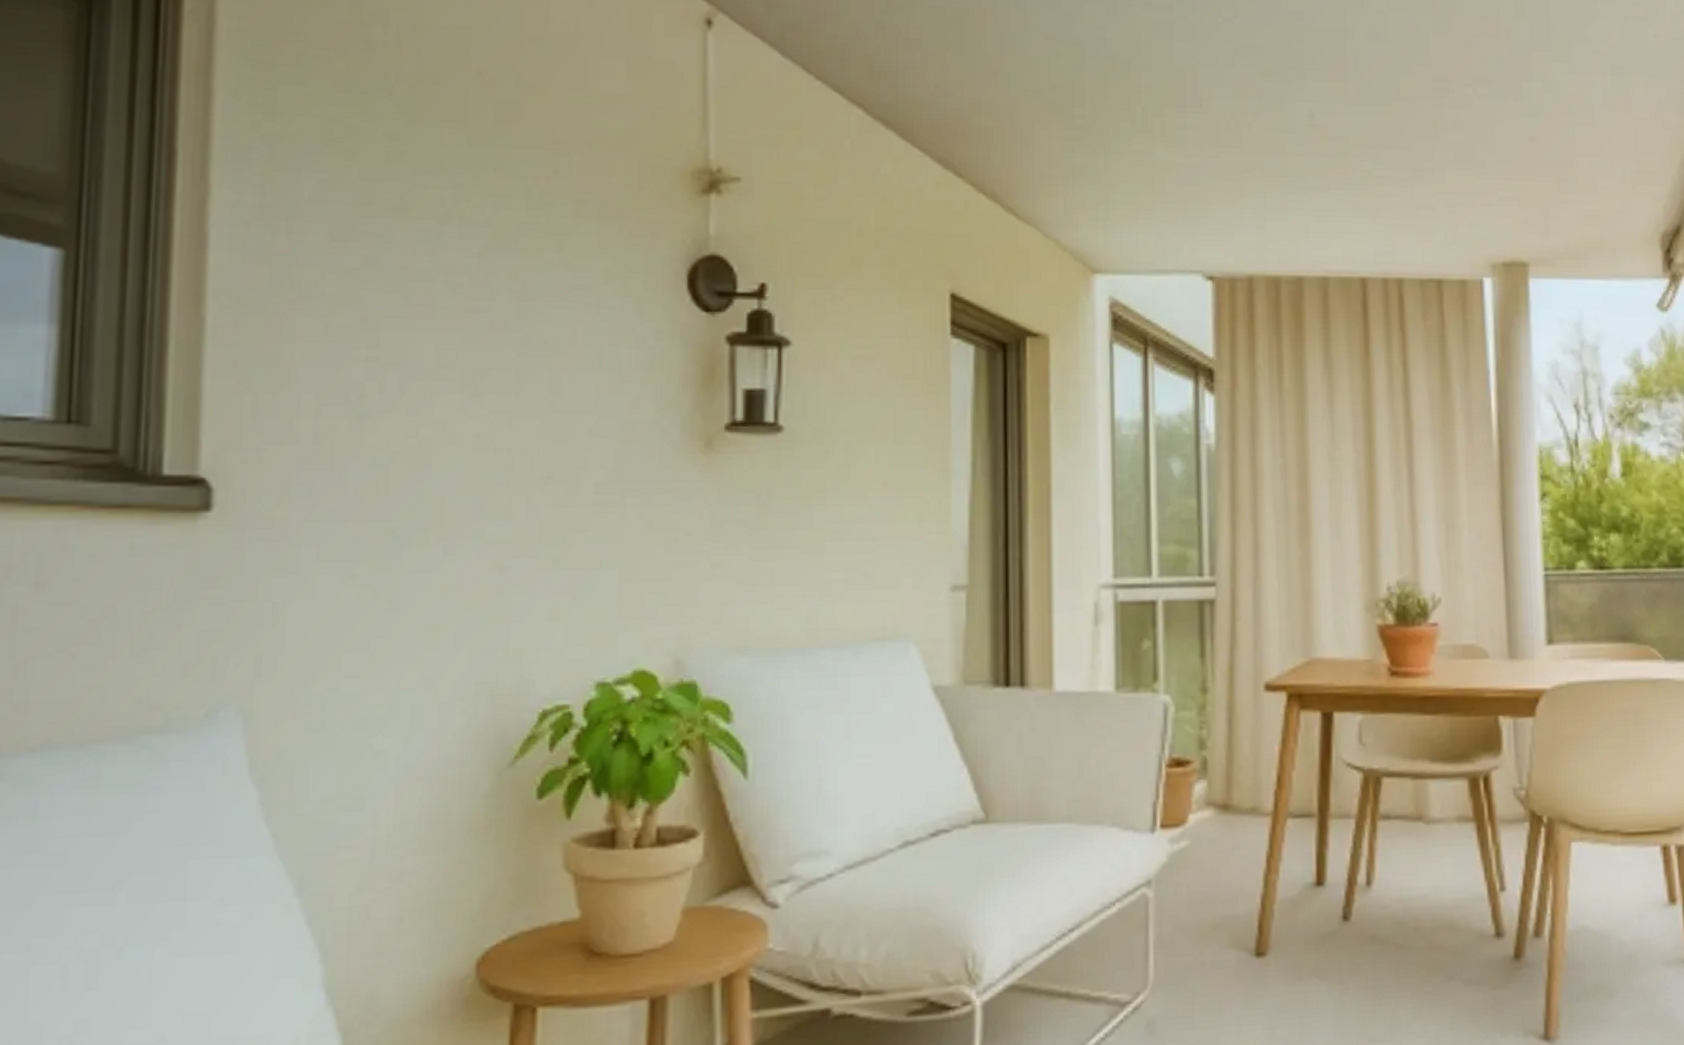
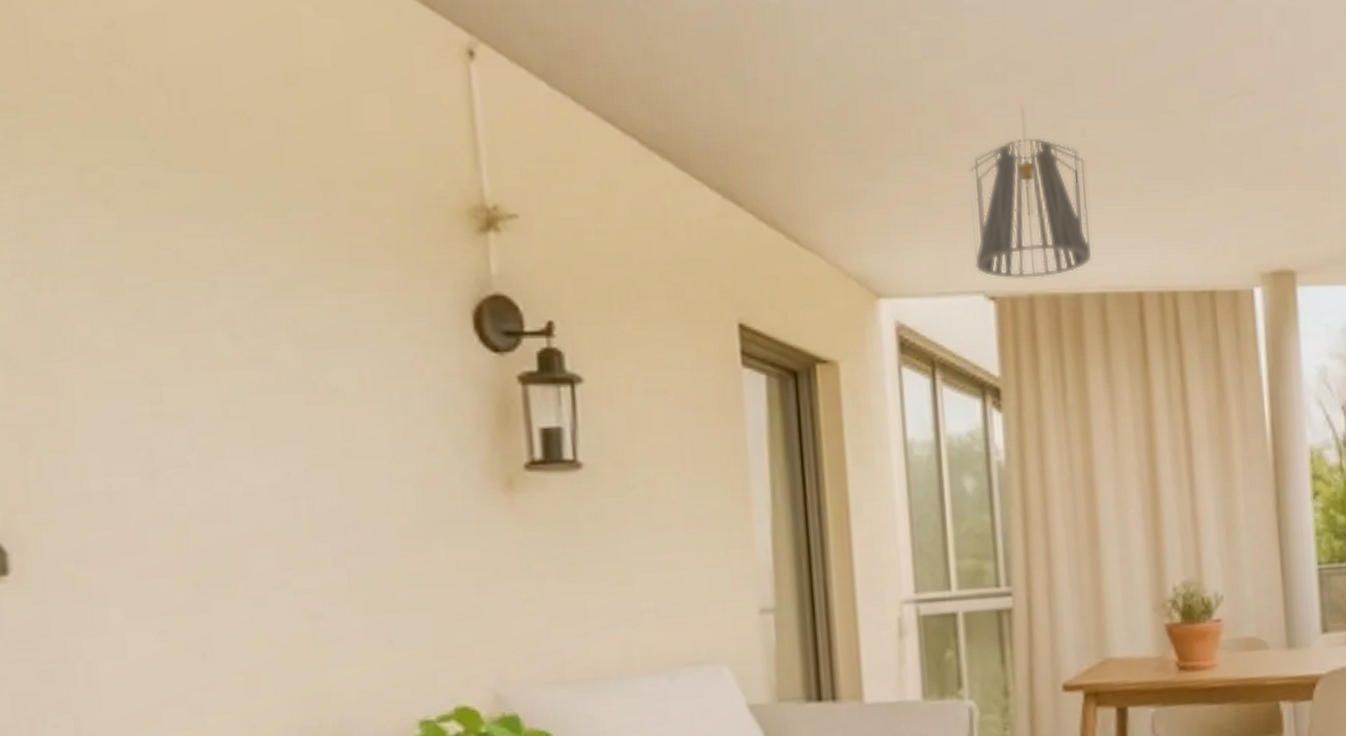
pendant light: none [1193,89,1315,260] -> present [969,107,1092,279]

